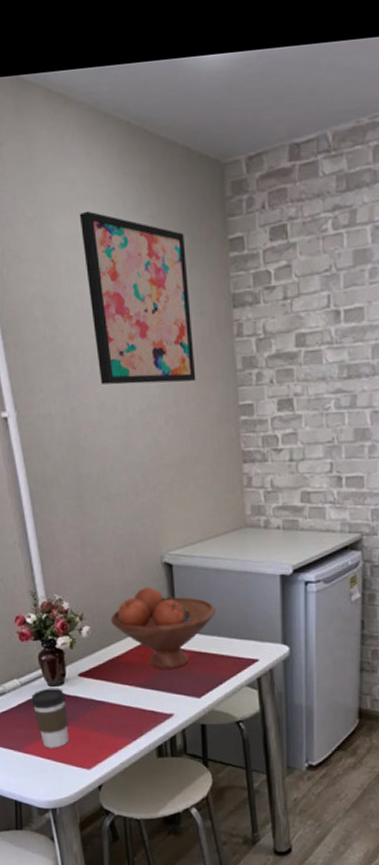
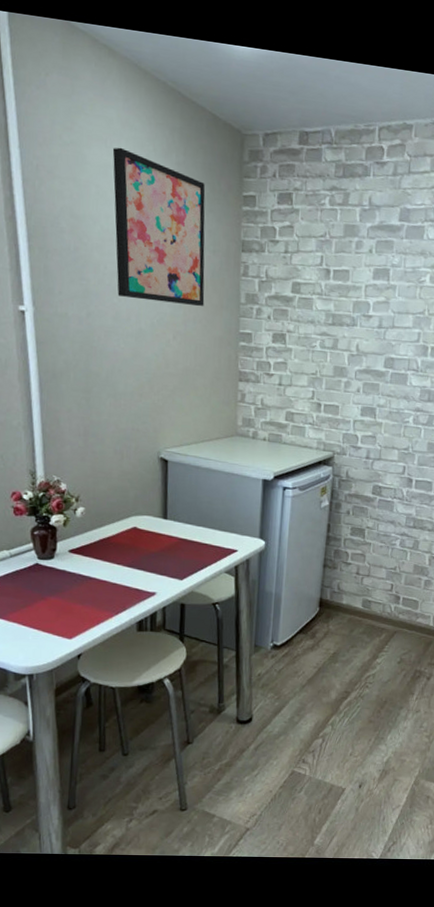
coffee cup: present [31,688,69,748] -> none [19,561,54,618]
fruit bowl: present [110,587,216,669] -> none [105,477,204,553]

